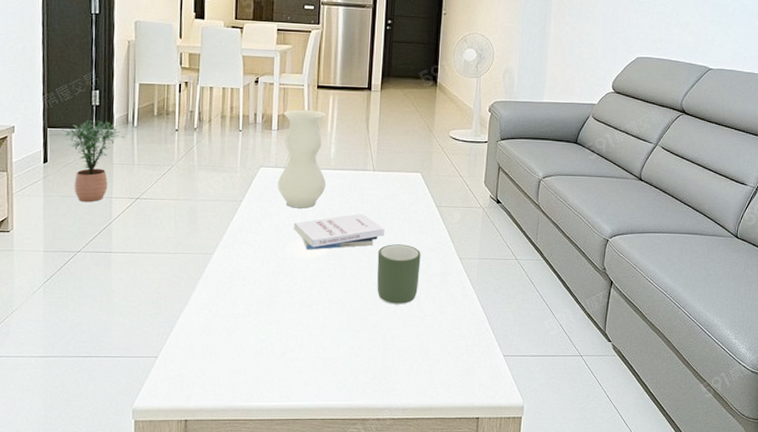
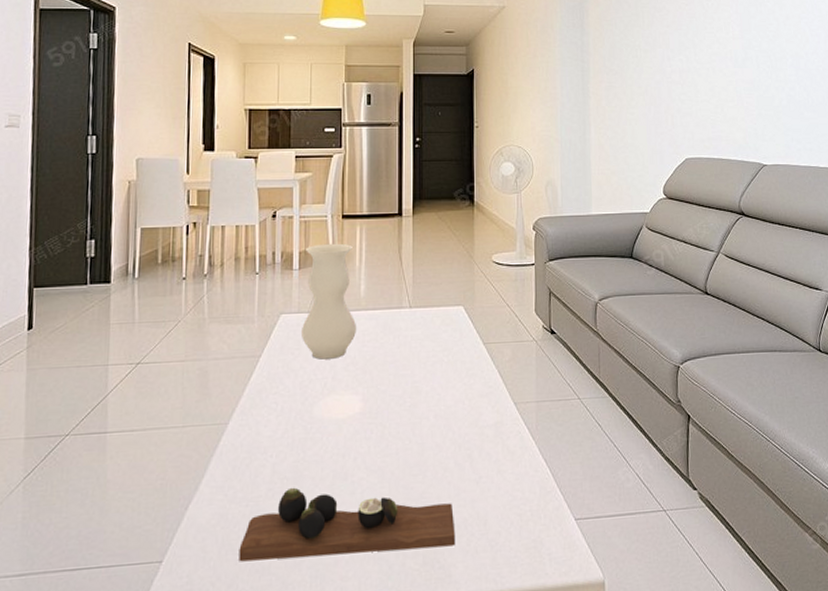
potted plant: present [62,120,126,203] -> none [50,274,126,374]
decorative tray: none [220,309,401,367] -> present [239,487,456,562]
books: present [294,214,385,250] -> none [322,359,427,409]
mug: present [377,244,421,305] -> none [420,392,470,467]

